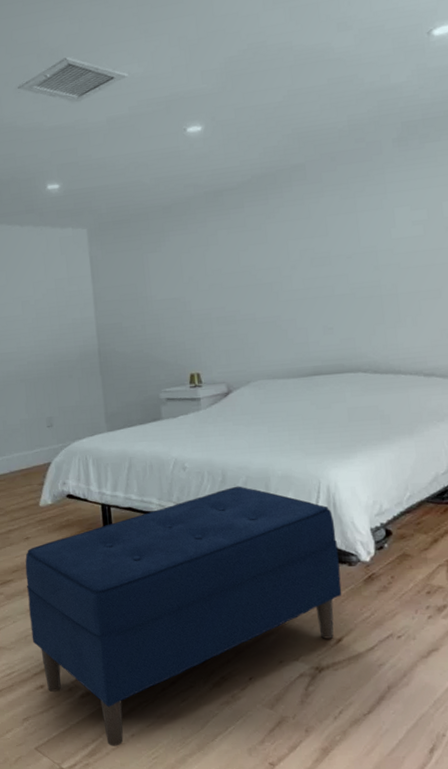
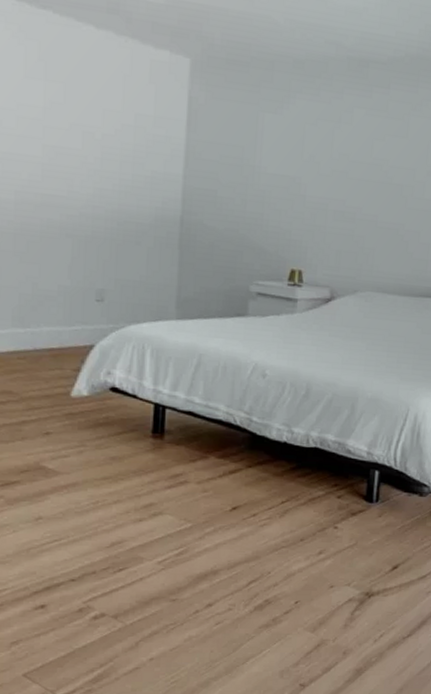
bench: present [25,486,342,746] -> none [37,402,415,671]

